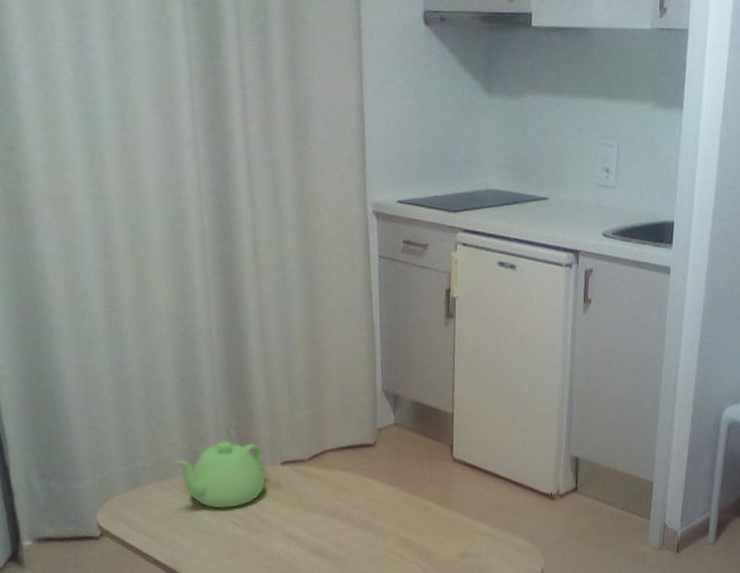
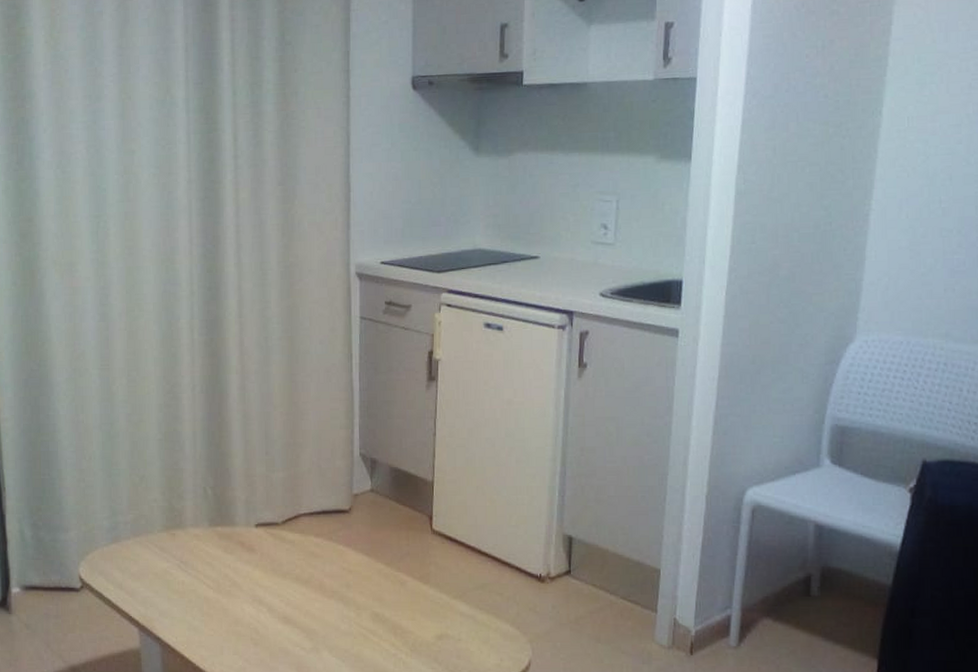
teapot: present [173,441,266,509] -> none [152,500,240,568]

